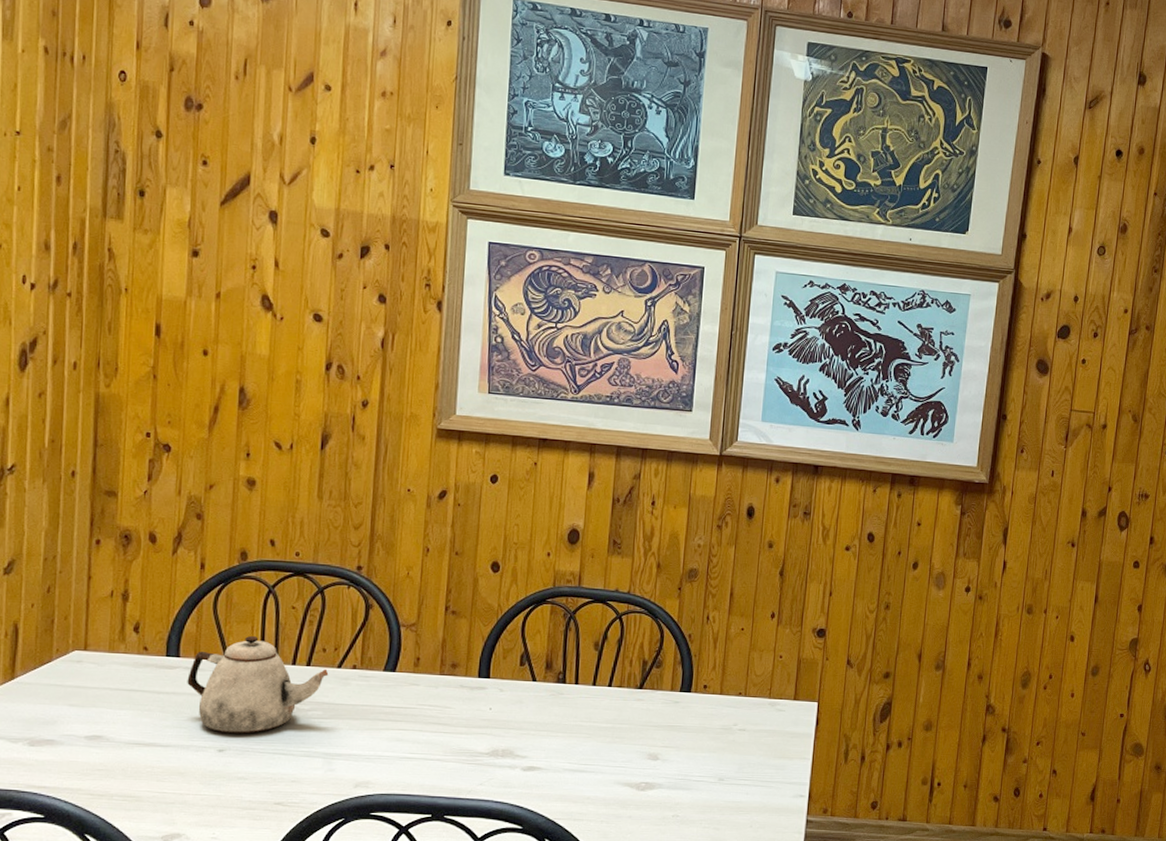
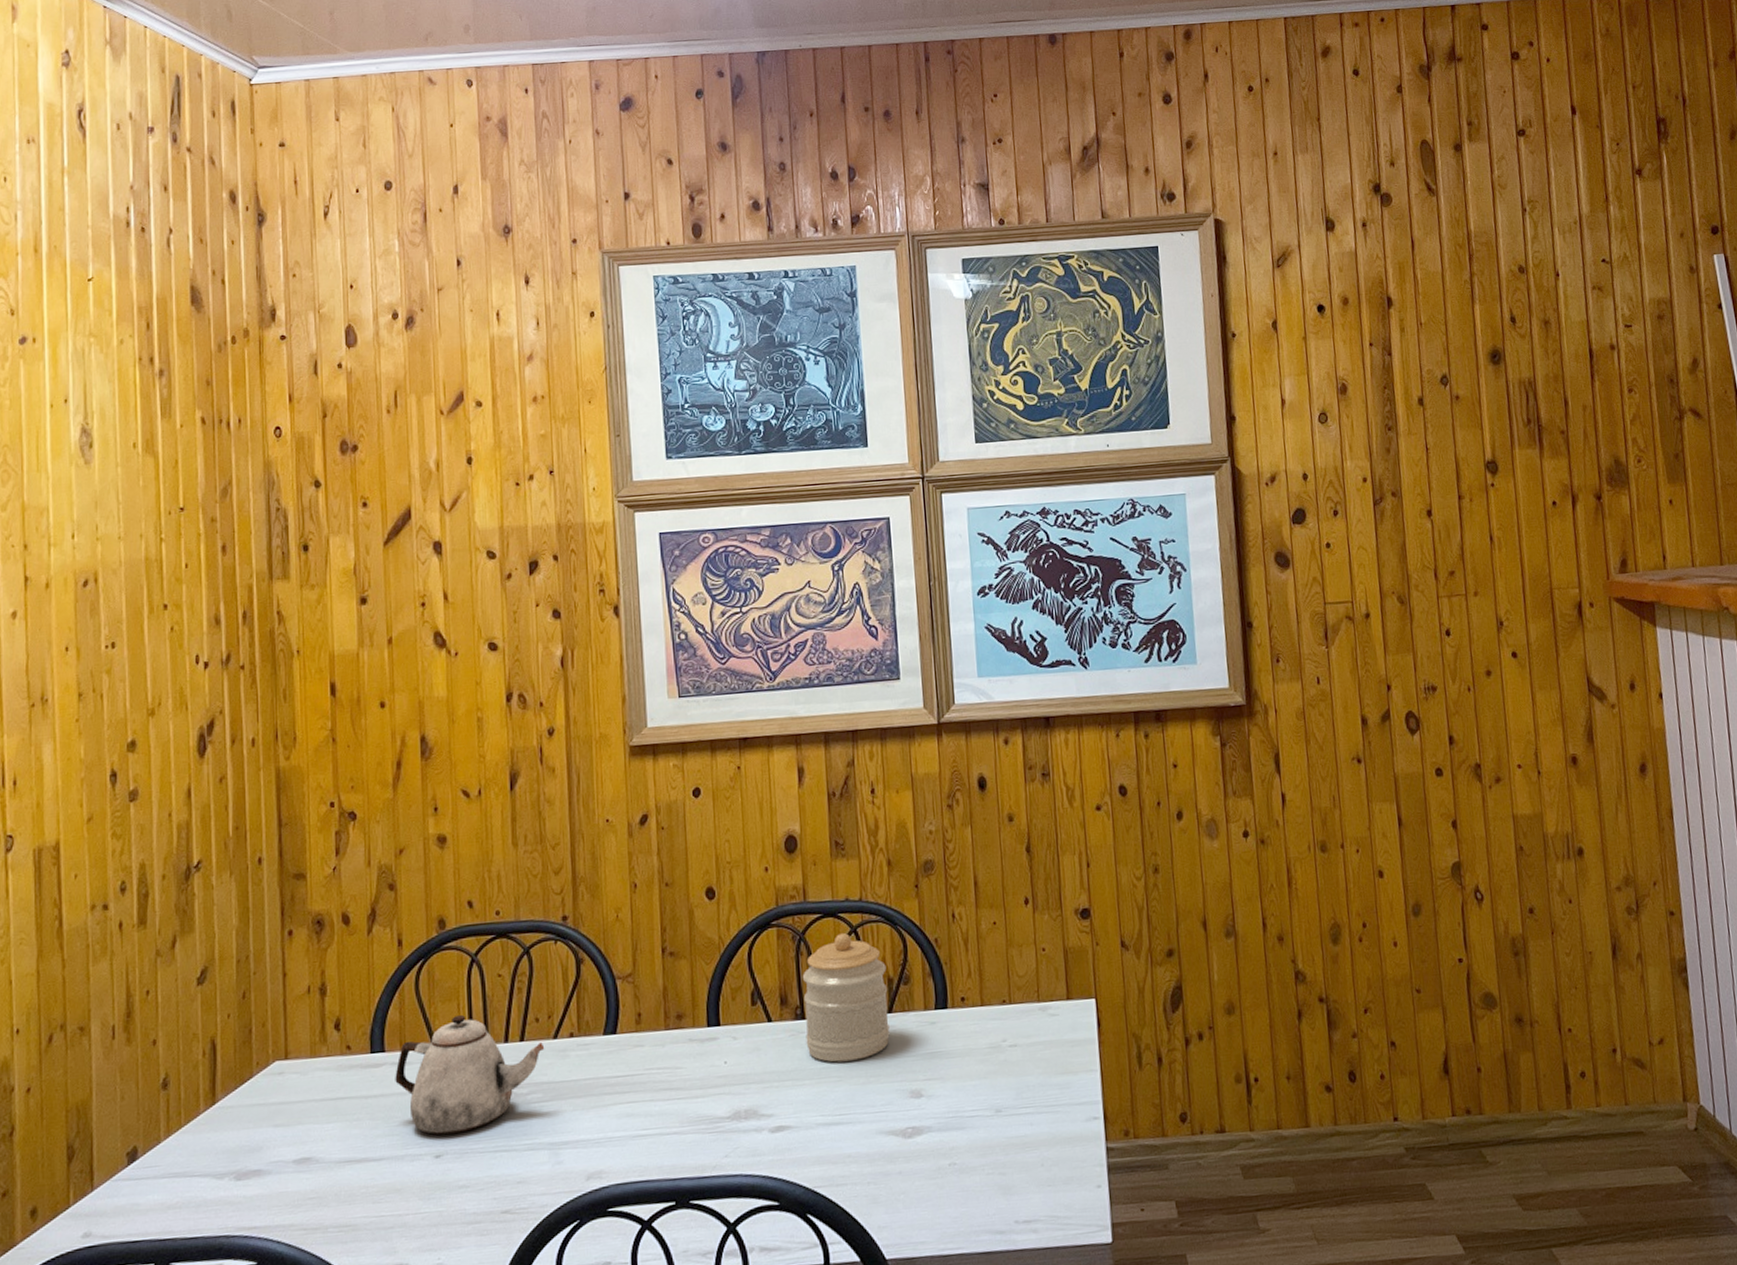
jar: none [564,617,643,723] -> present [802,932,890,1063]

